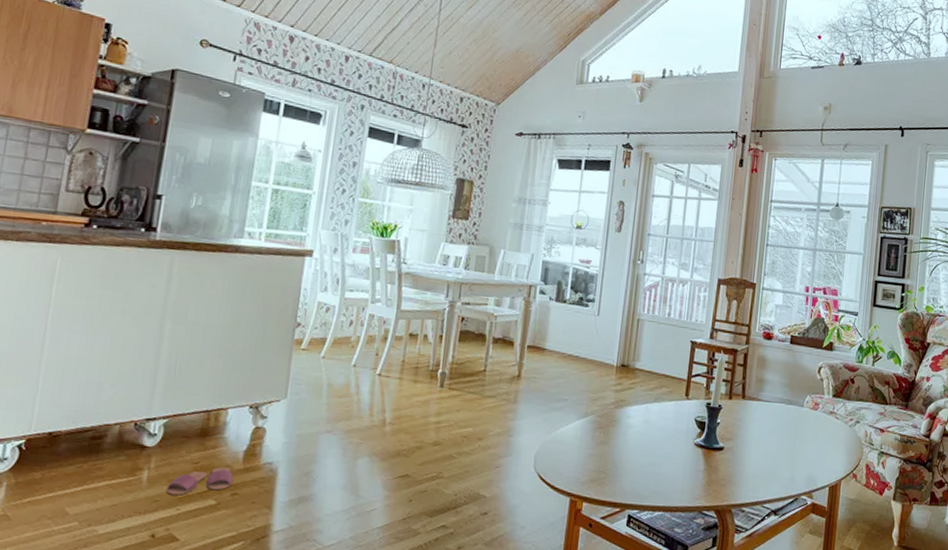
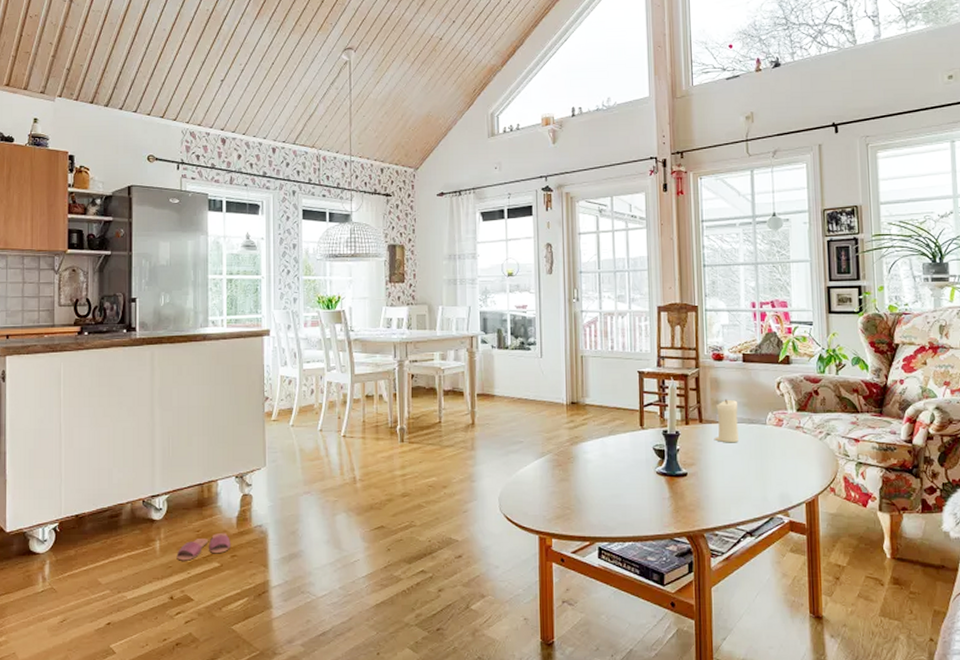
candle: none [753,378,781,422] -> present [714,399,739,443]

